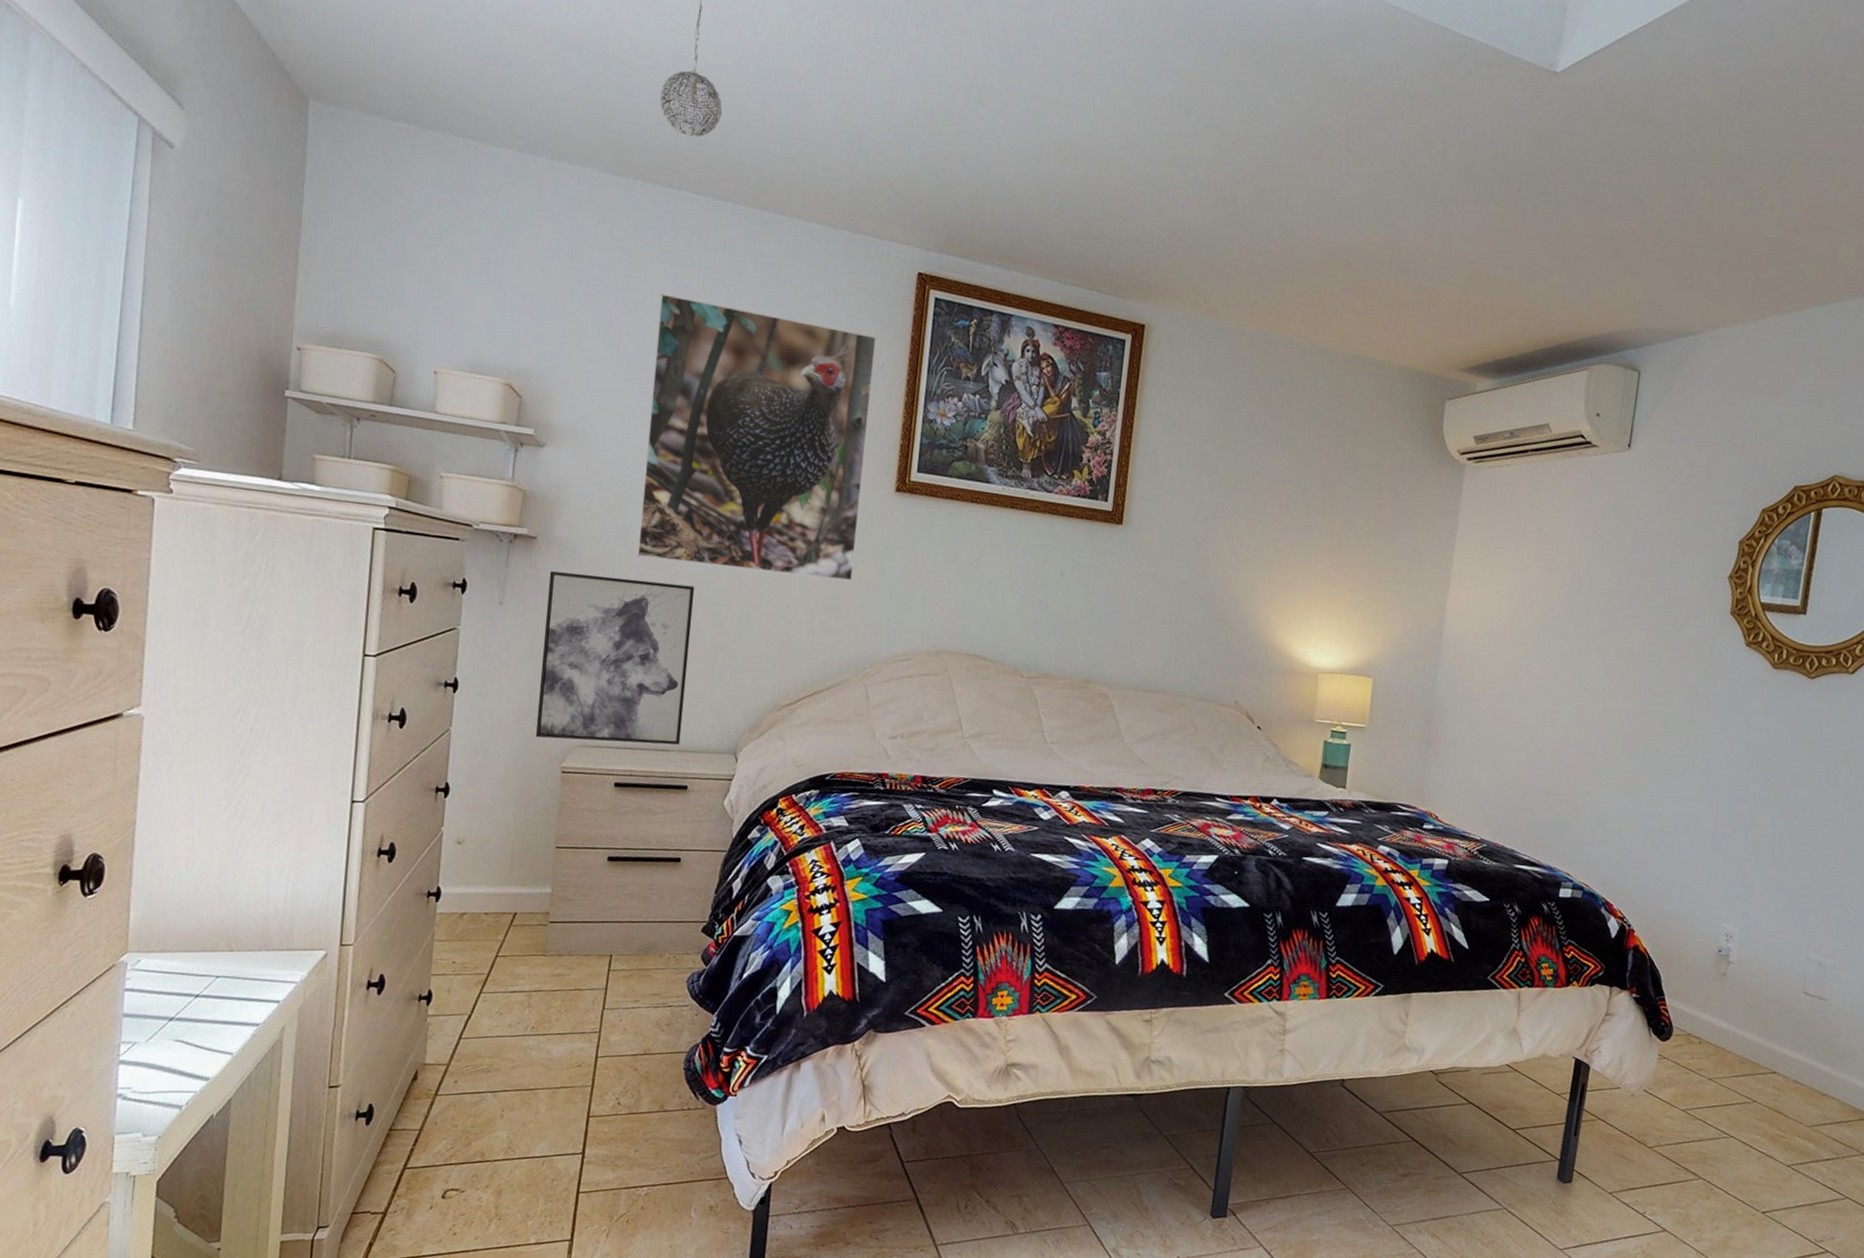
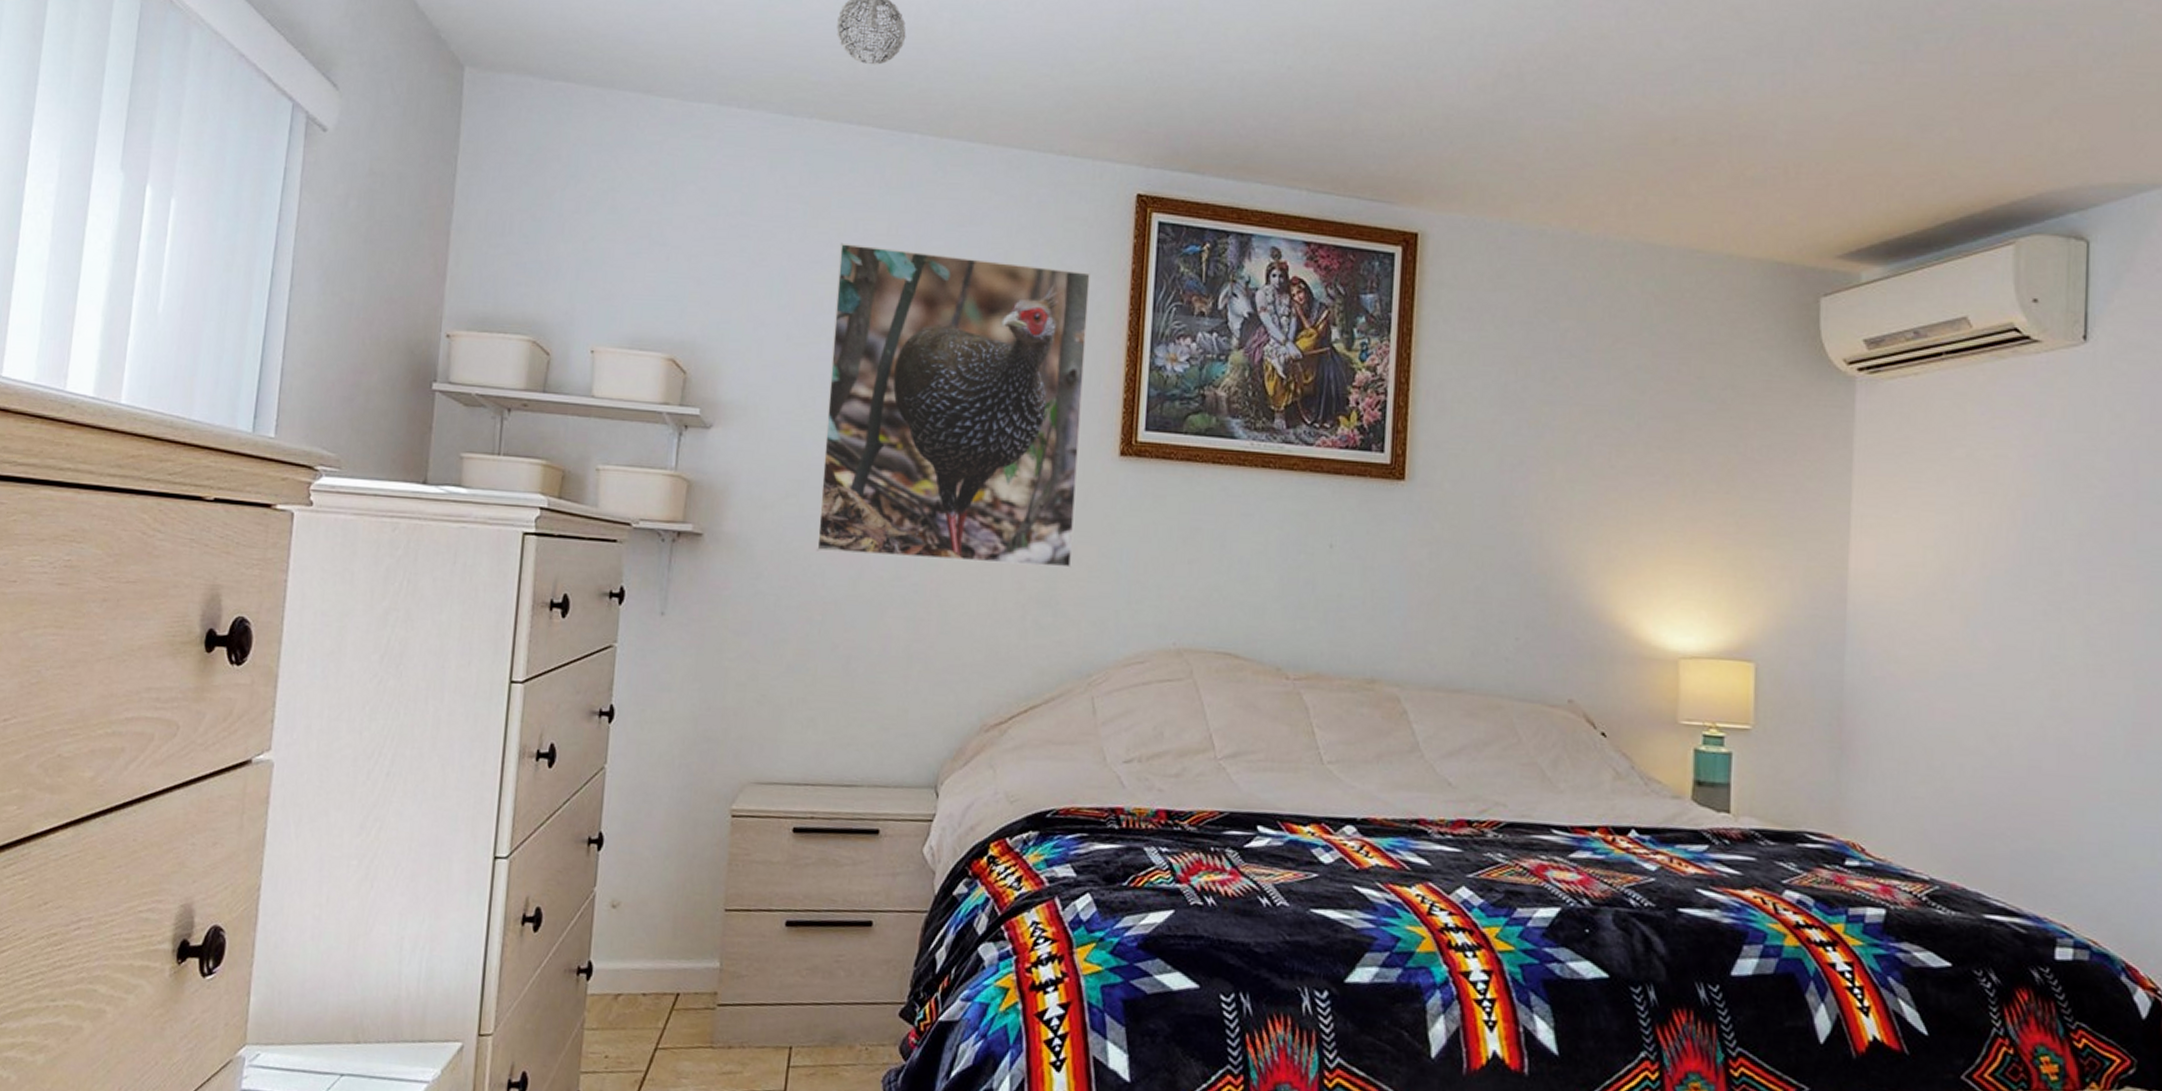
wall art: present [535,571,695,745] -> none [701,573,885,779]

